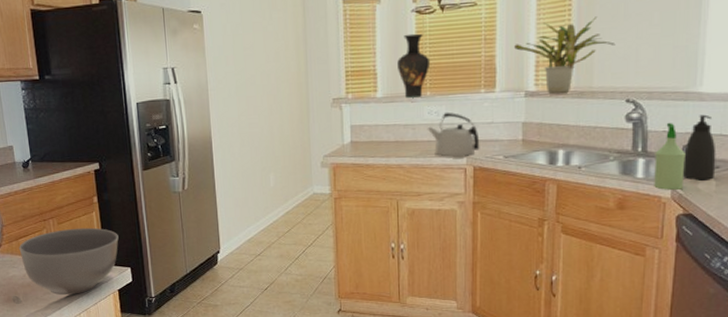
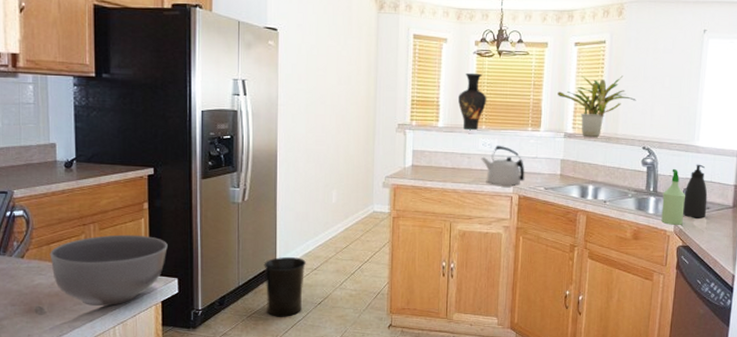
waste bin: none [208,244,249,303] -> present [264,257,306,317]

